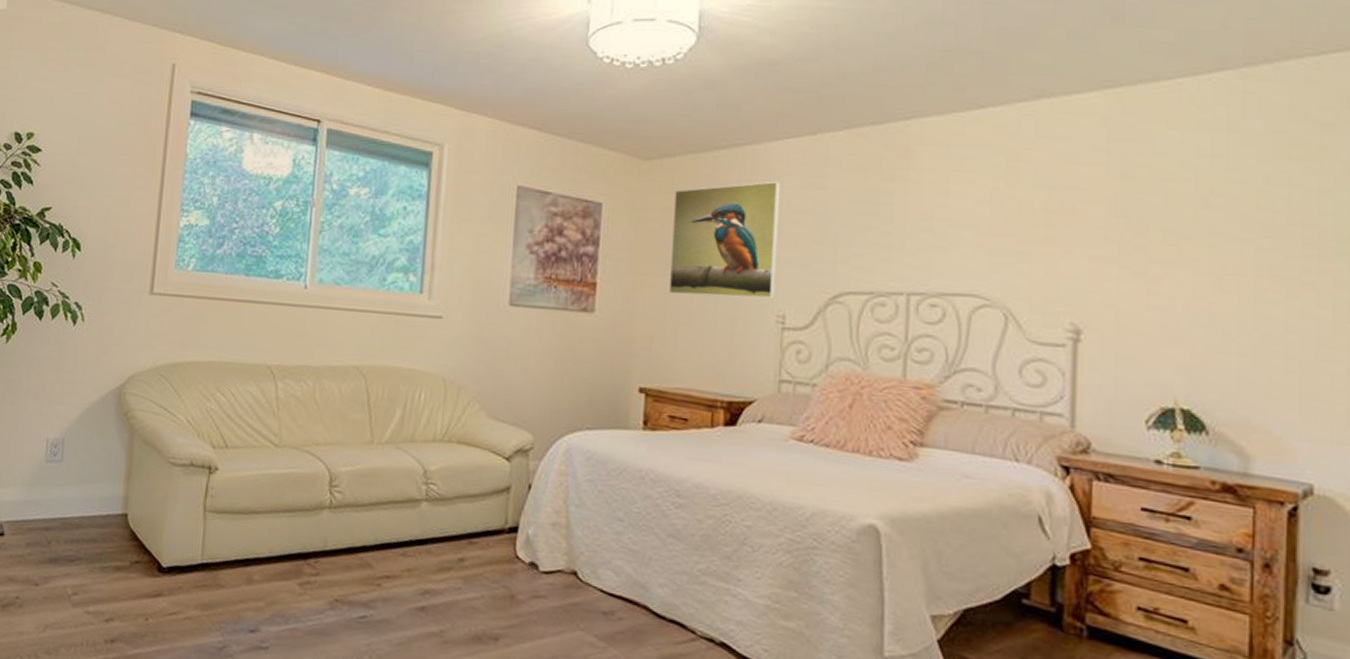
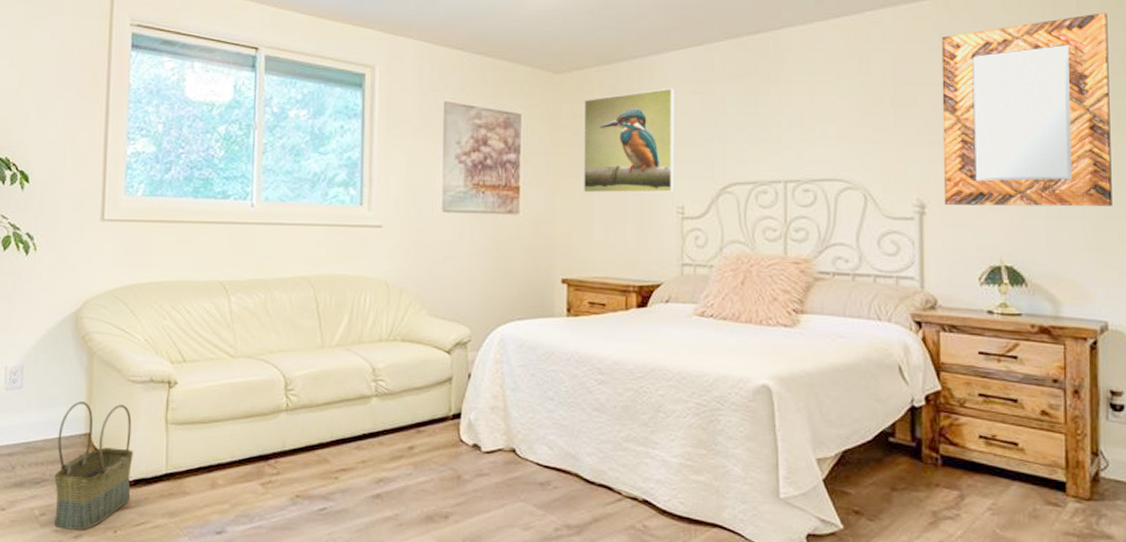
basket: none [86,479,170,615] -> present [54,400,133,530]
home mirror: none [1105,113,1330,346] -> present [941,13,1112,207]

